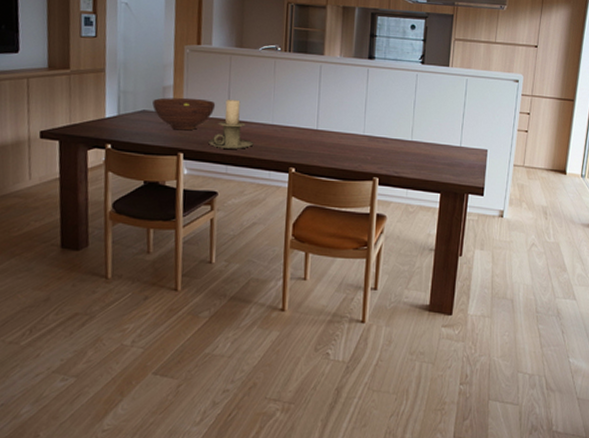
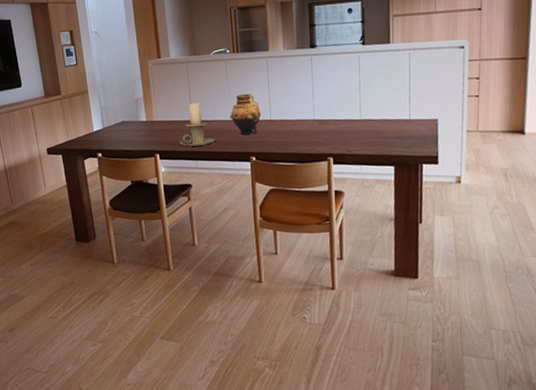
fruit bowl: present [152,97,216,131] -> none [129,105,180,135]
vase: none [272,97,308,143] -> present [229,93,261,135]

